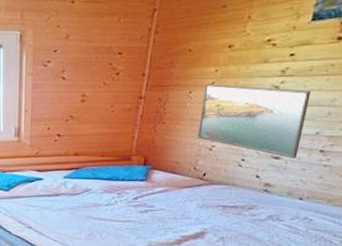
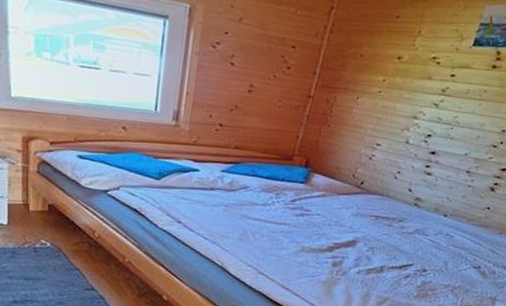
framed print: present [198,83,312,158] -> none [360,92,466,176]

